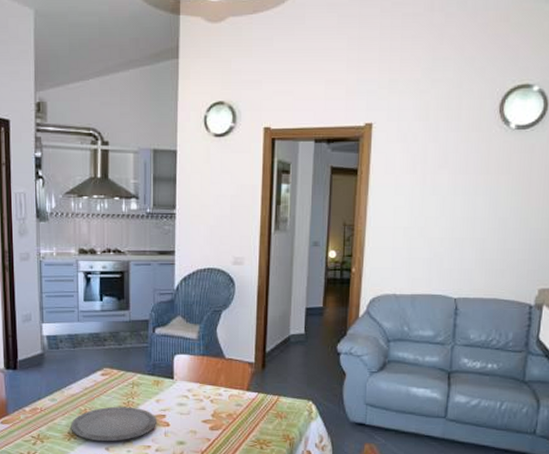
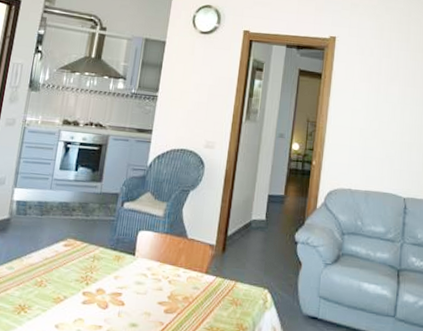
plate: present [71,406,156,442] -> none [23,280,112,319]

